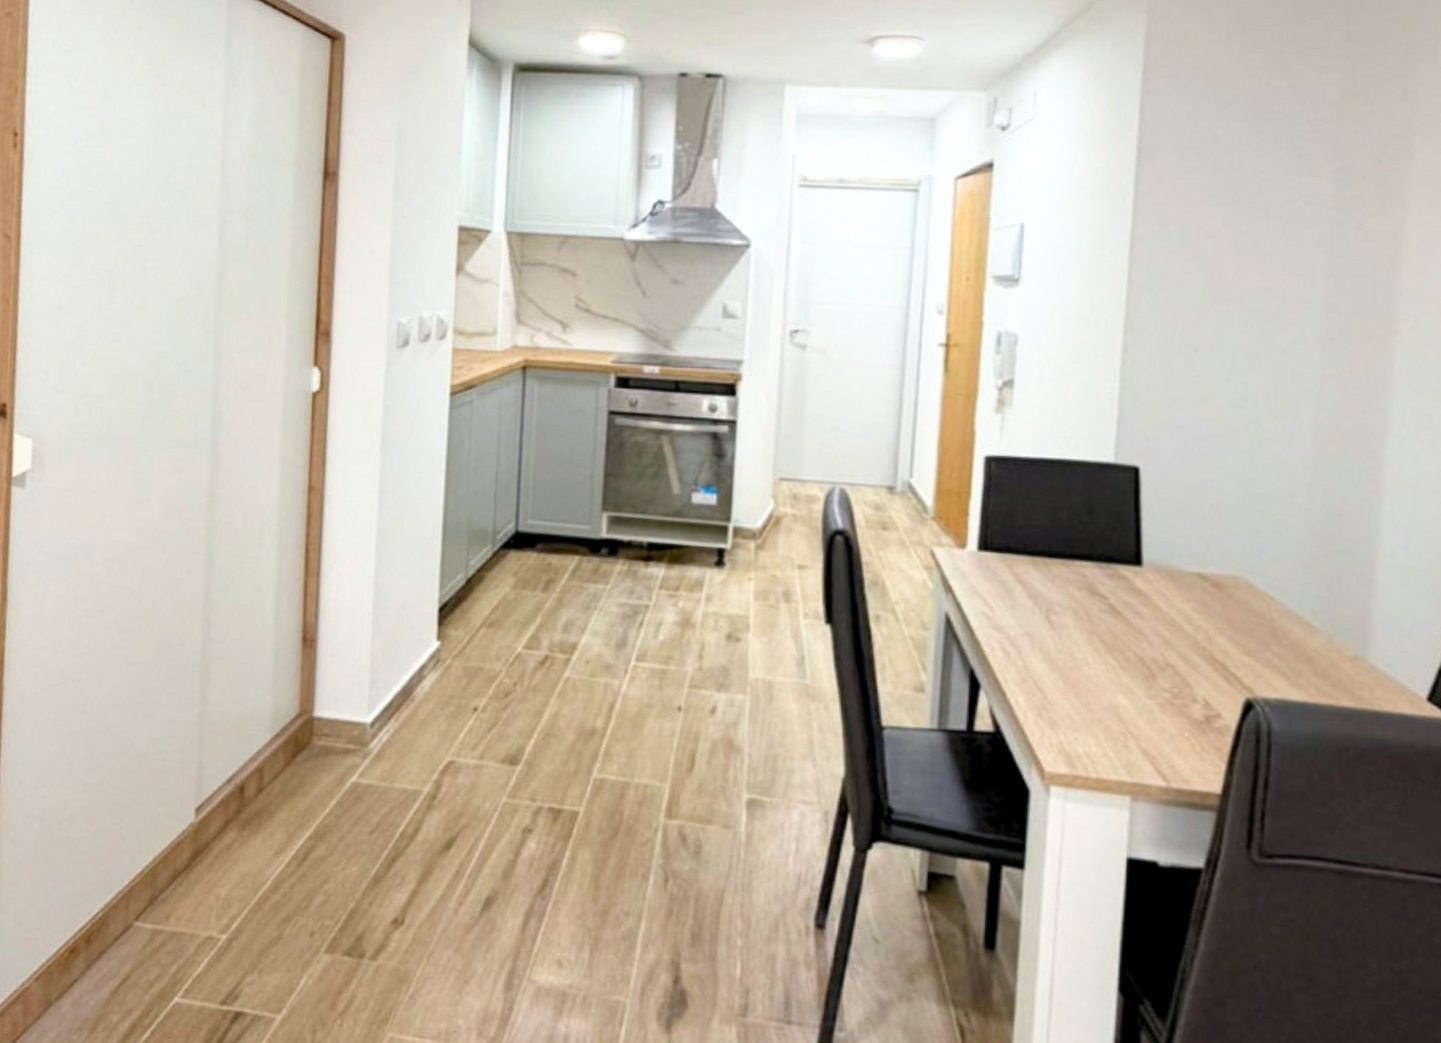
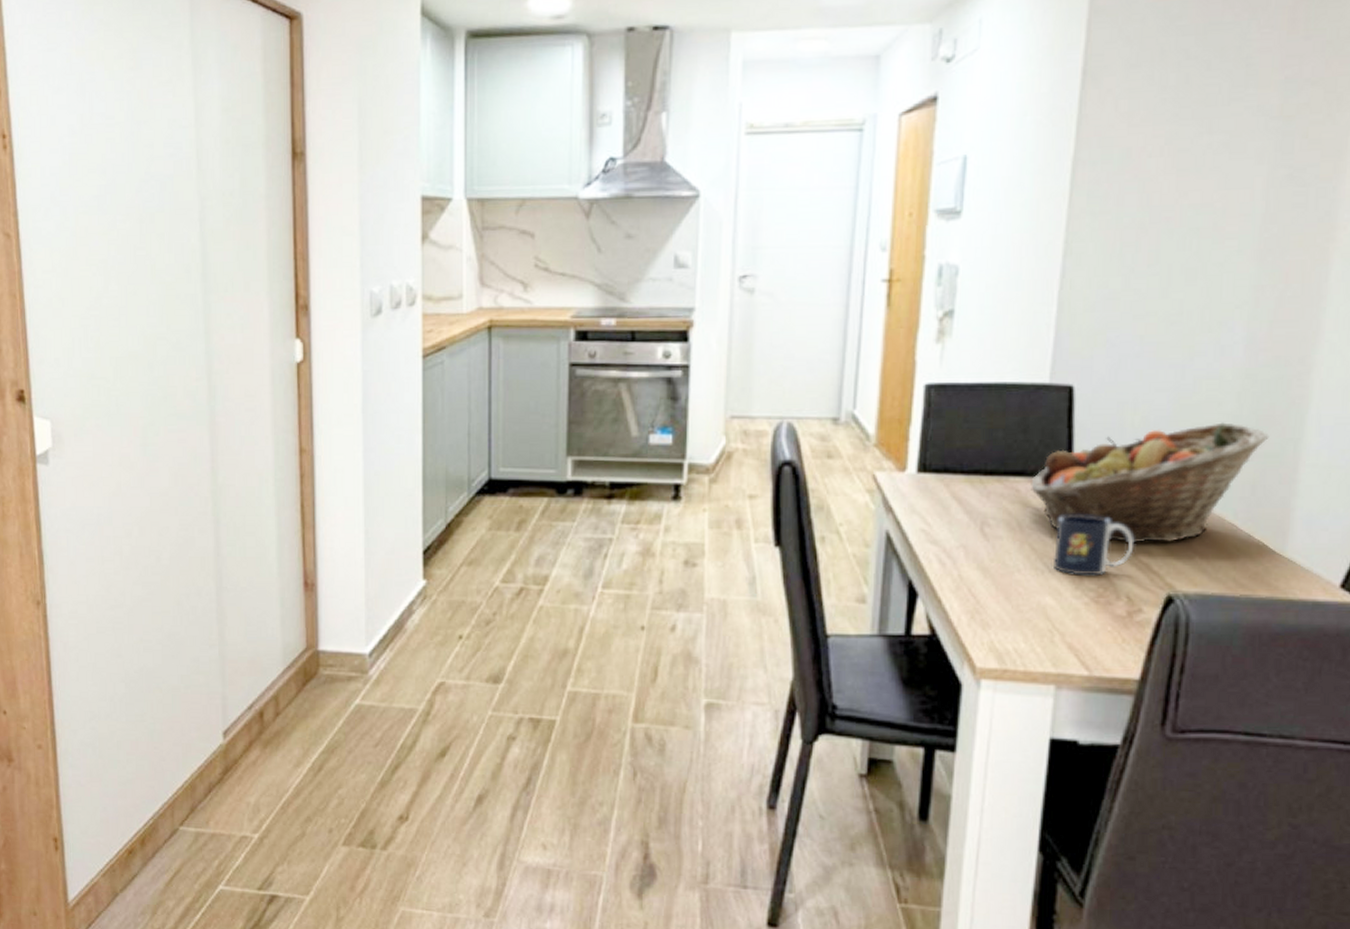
fruit basket: none [1098,514,1343,642] -> present [1030,422,1270,543]
mug: none [1123,605,1209,675] -> present [1052,515,1135,576]

